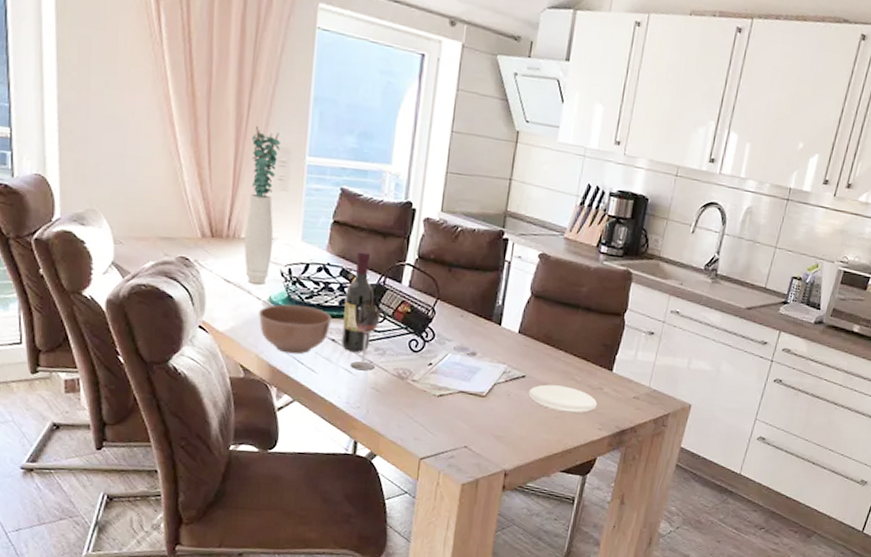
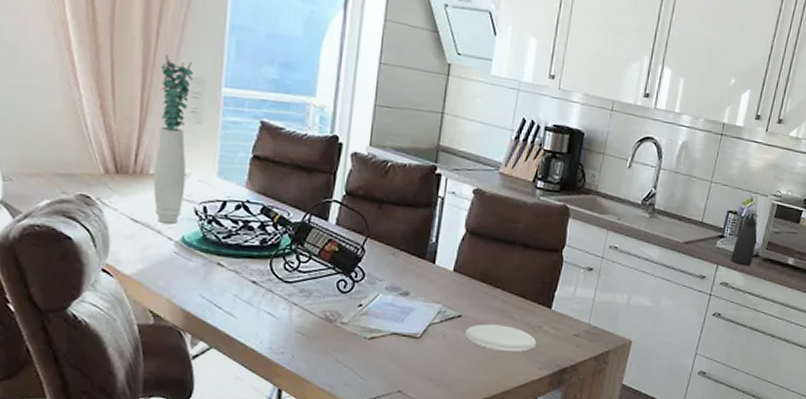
bowl: present [259,304,332,354] -> none [170,244,252,298]
wine bottle: present [341,250,374,352] -> none [263,187,298,294]
wineglass: present [350,303,381,371] -> none [273,242,306,314]
soap dispenser: none [794,278,823,333] -> present [731,212,758,266]

